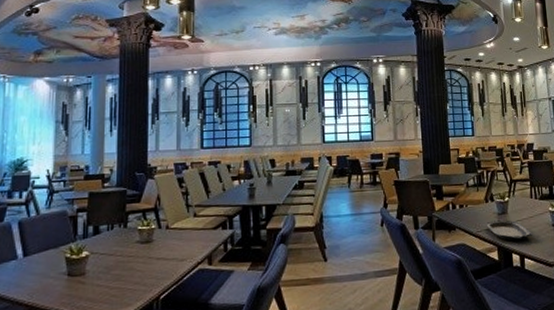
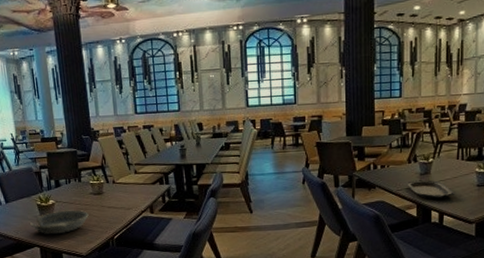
bowl: none [50,263,131,297] -> present [29,209,89,235]

